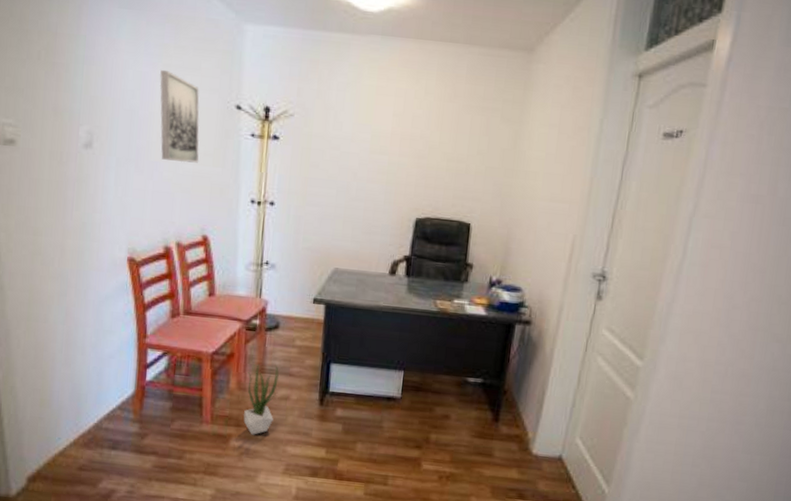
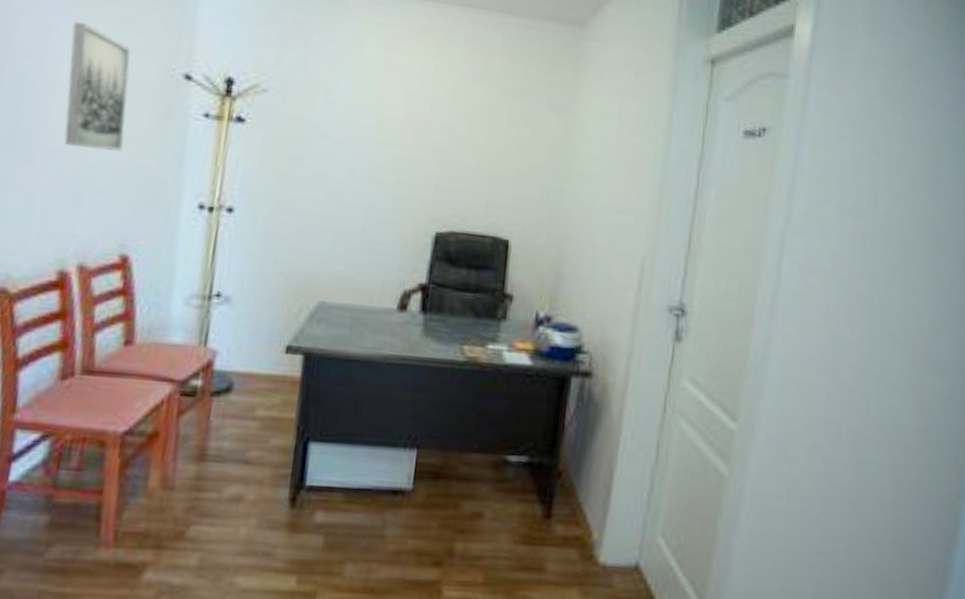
potted plant: present [243,364,279,435] -> none [167,447,229,561]

